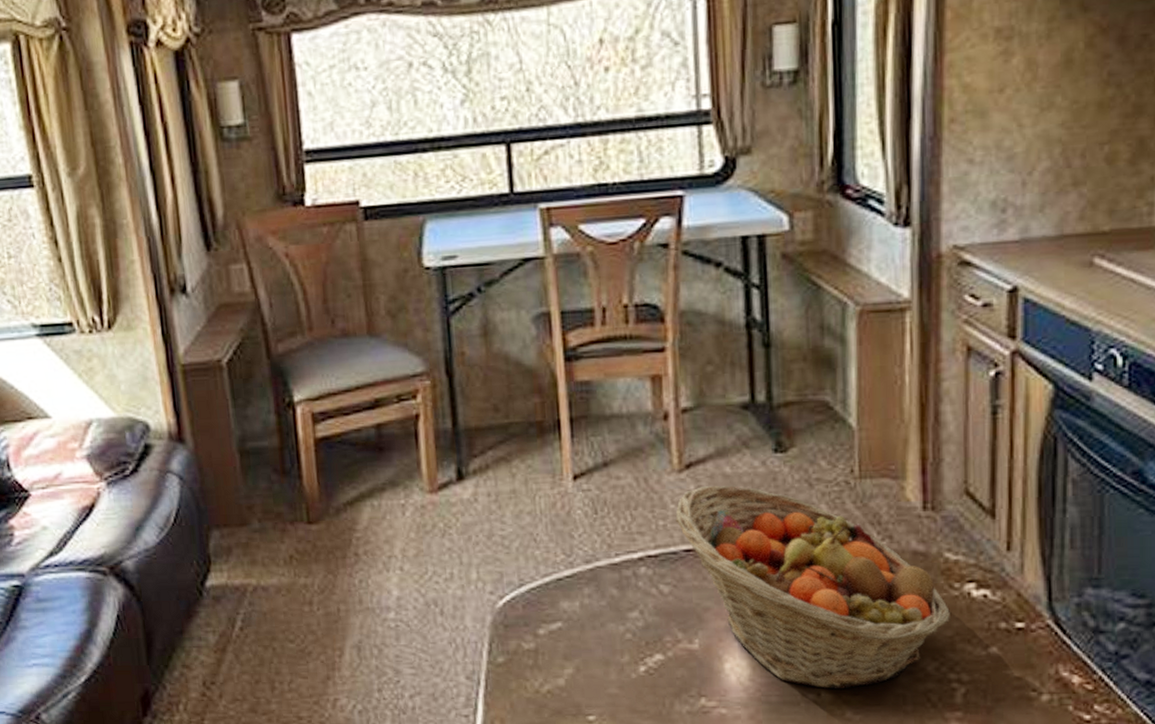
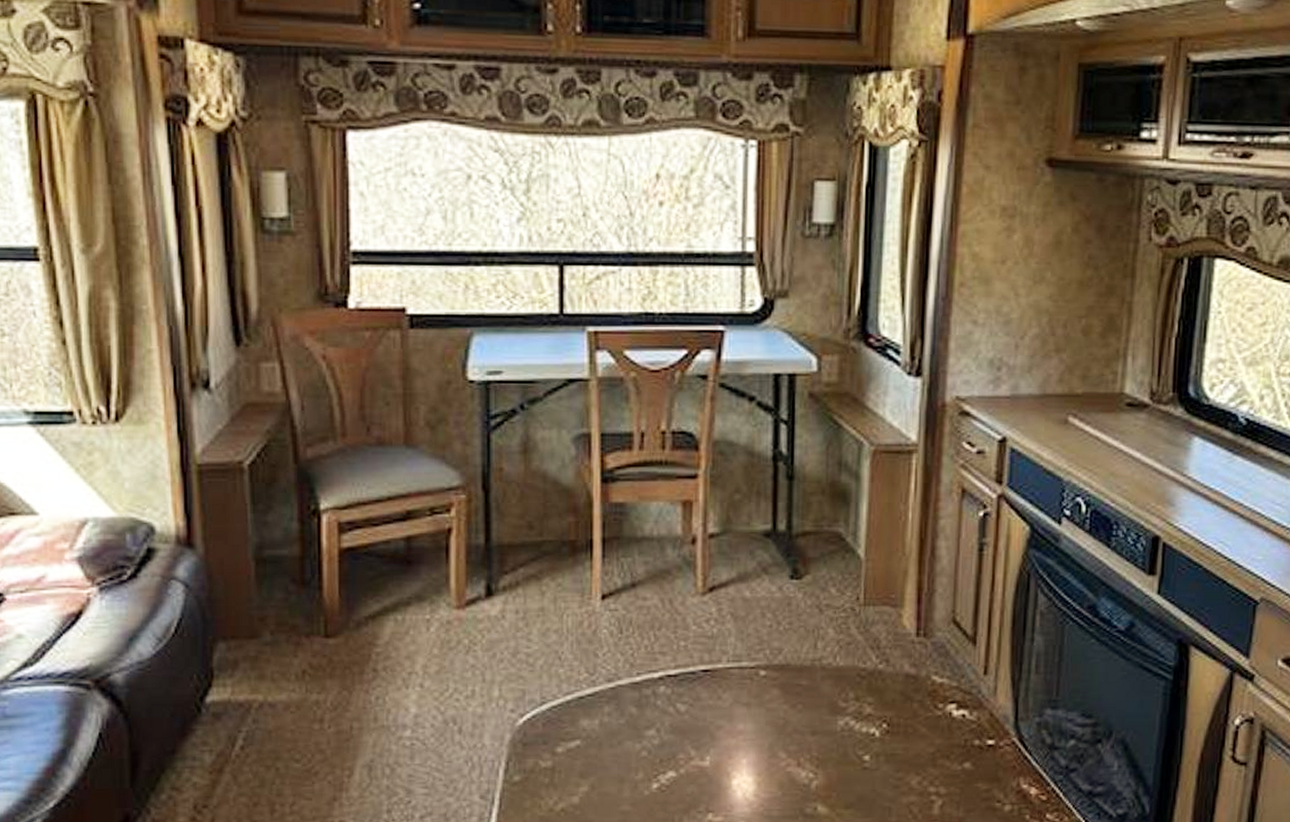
fruit basket: present [675,485,950,690] -> none [696,608,933,803]

